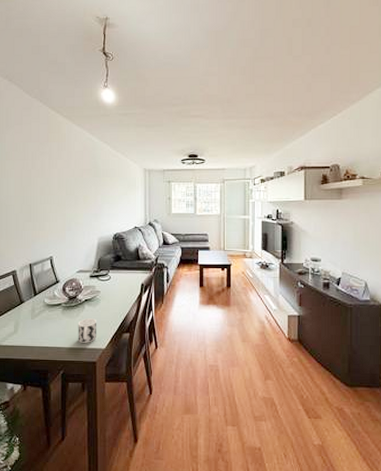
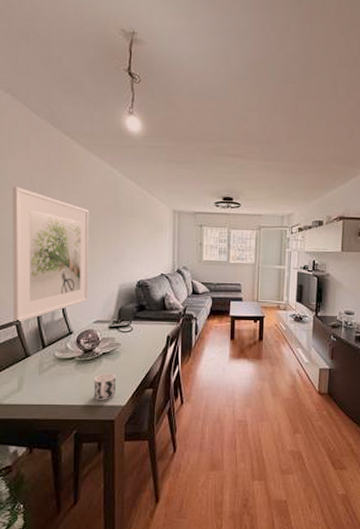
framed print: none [10,156,72,274] -> present [12,186,90,324]

